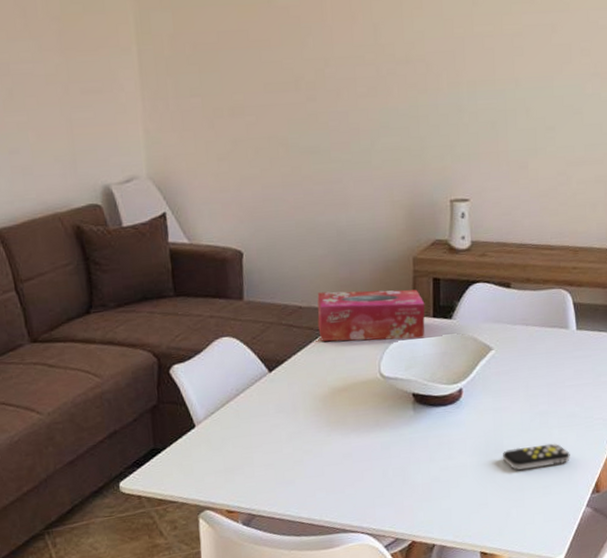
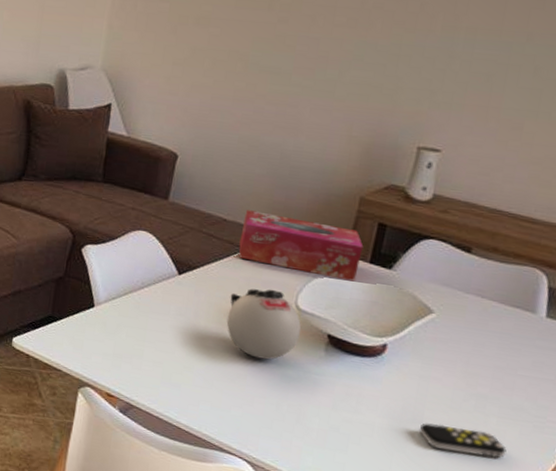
teapot: none [321,364,390,434] -> present [226,288,301,360]

